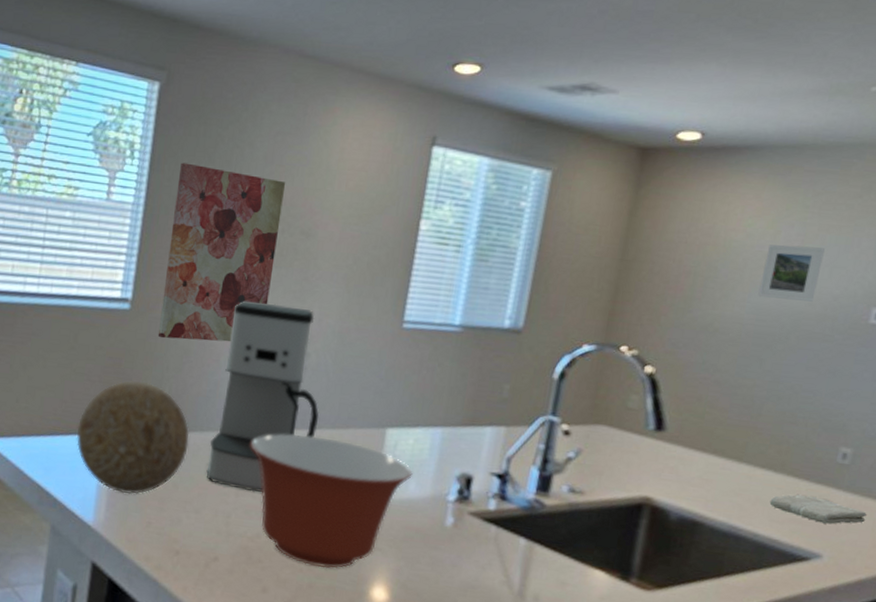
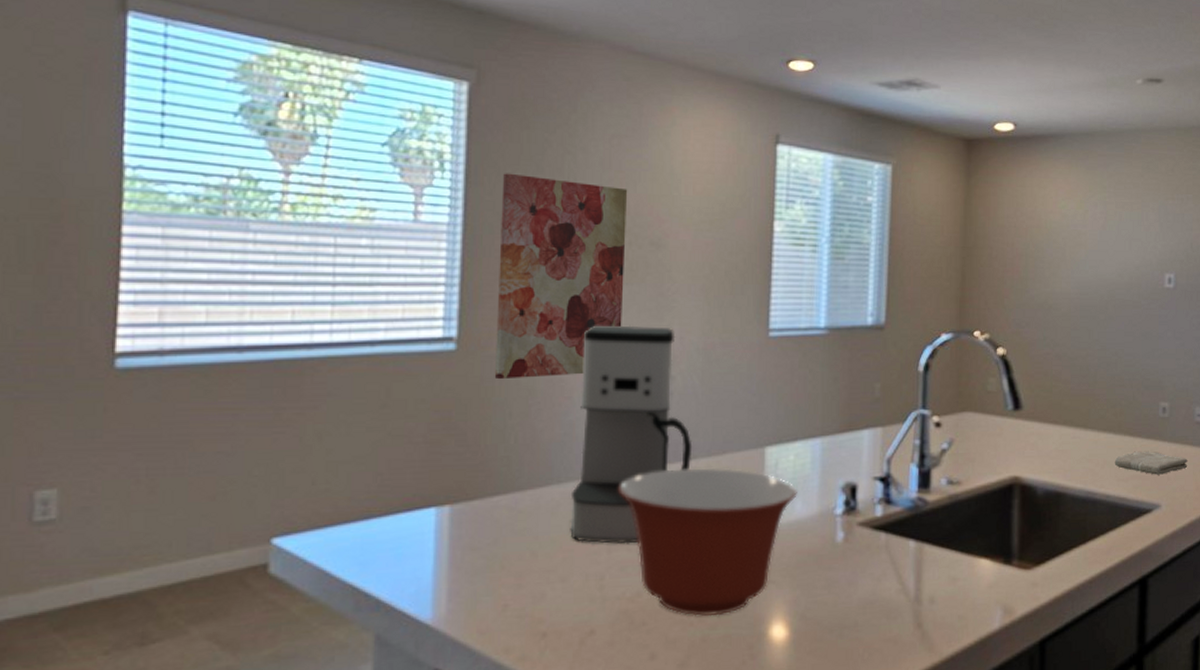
decorative ball: present [76,380,190,495] -> none [400,436,545,576]
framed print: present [758,244,825,302] -> none [1079,222,1123,273]

